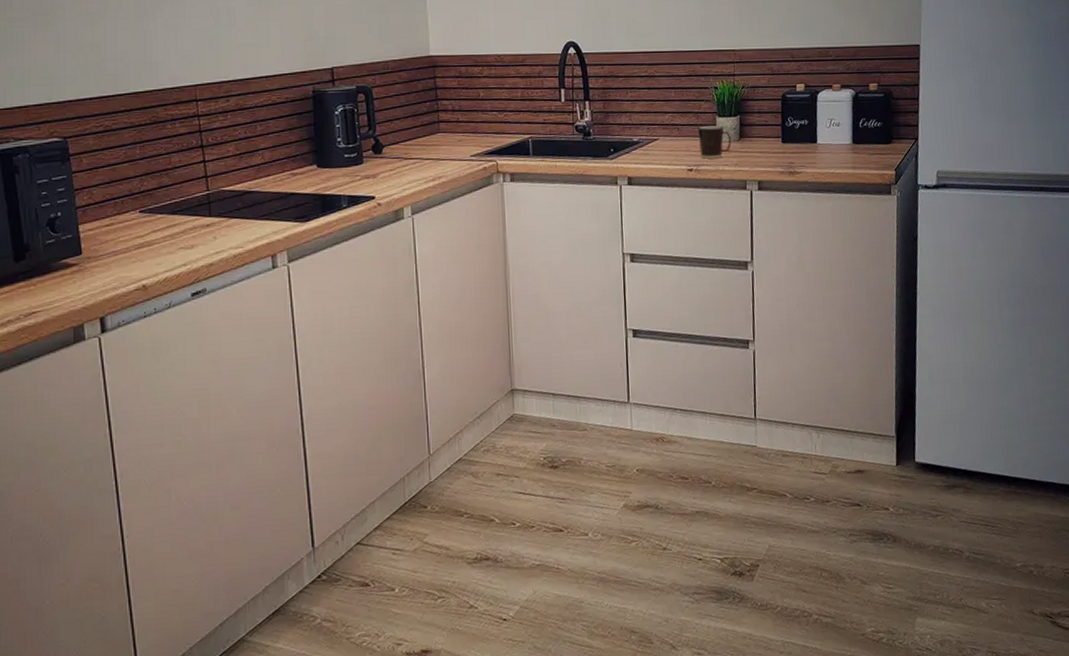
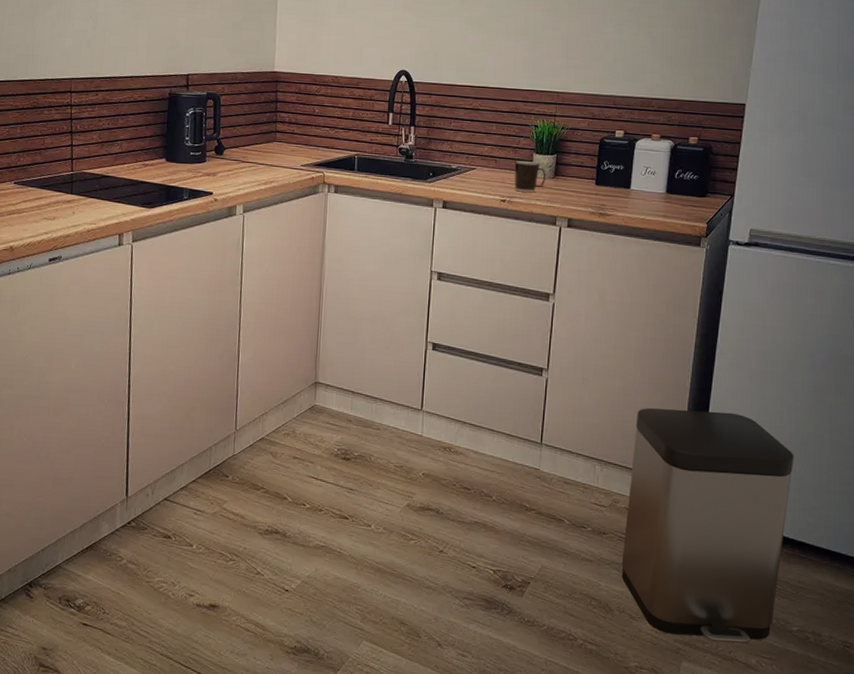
pedal bin: none [846,358,1001,593] -> present [621,408,794,644]

